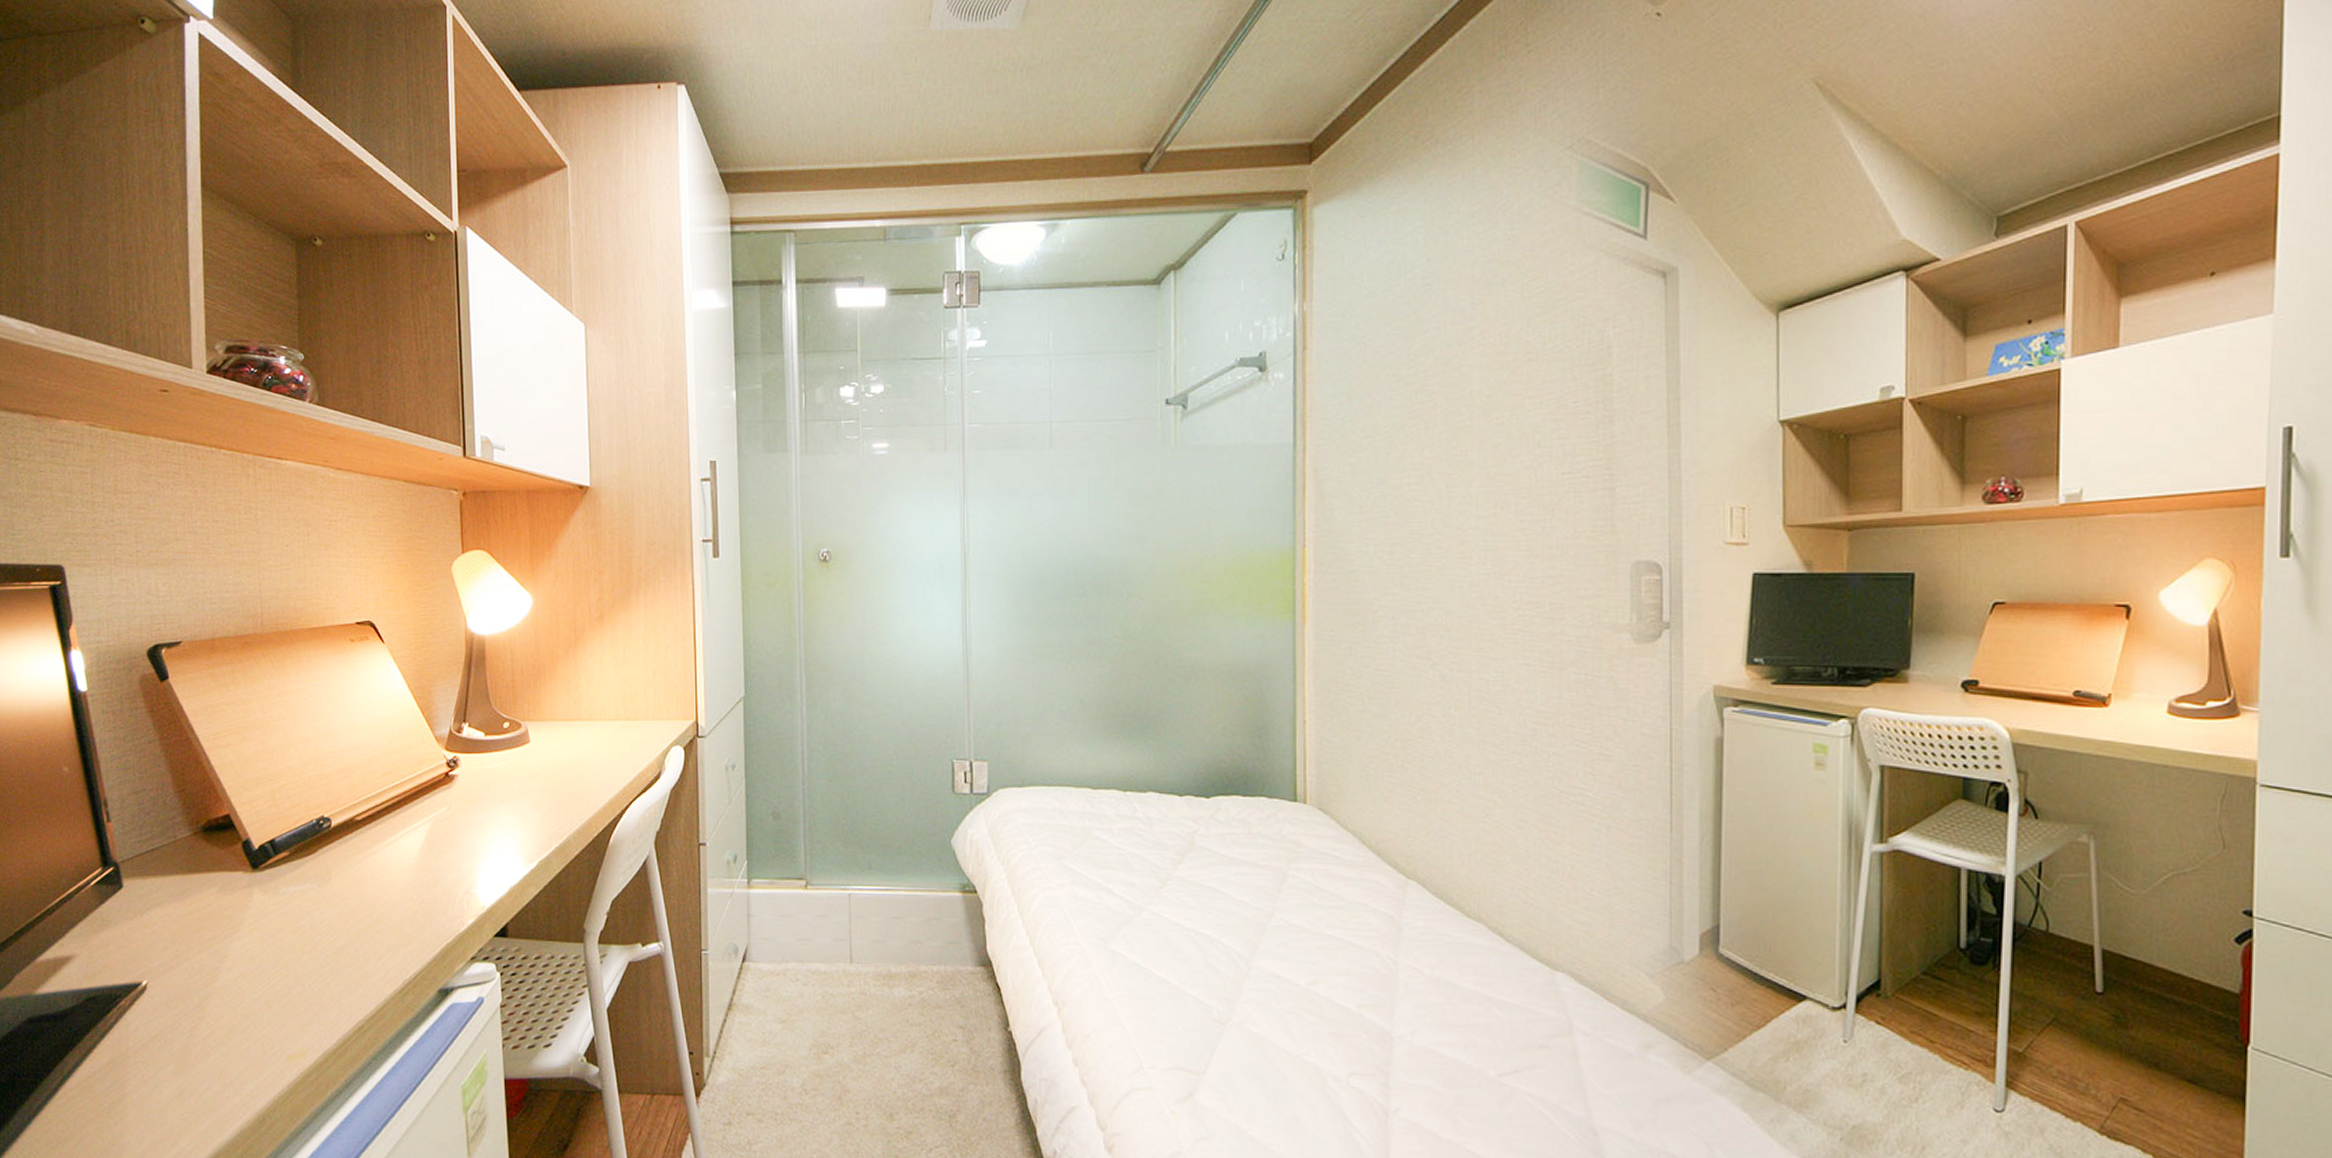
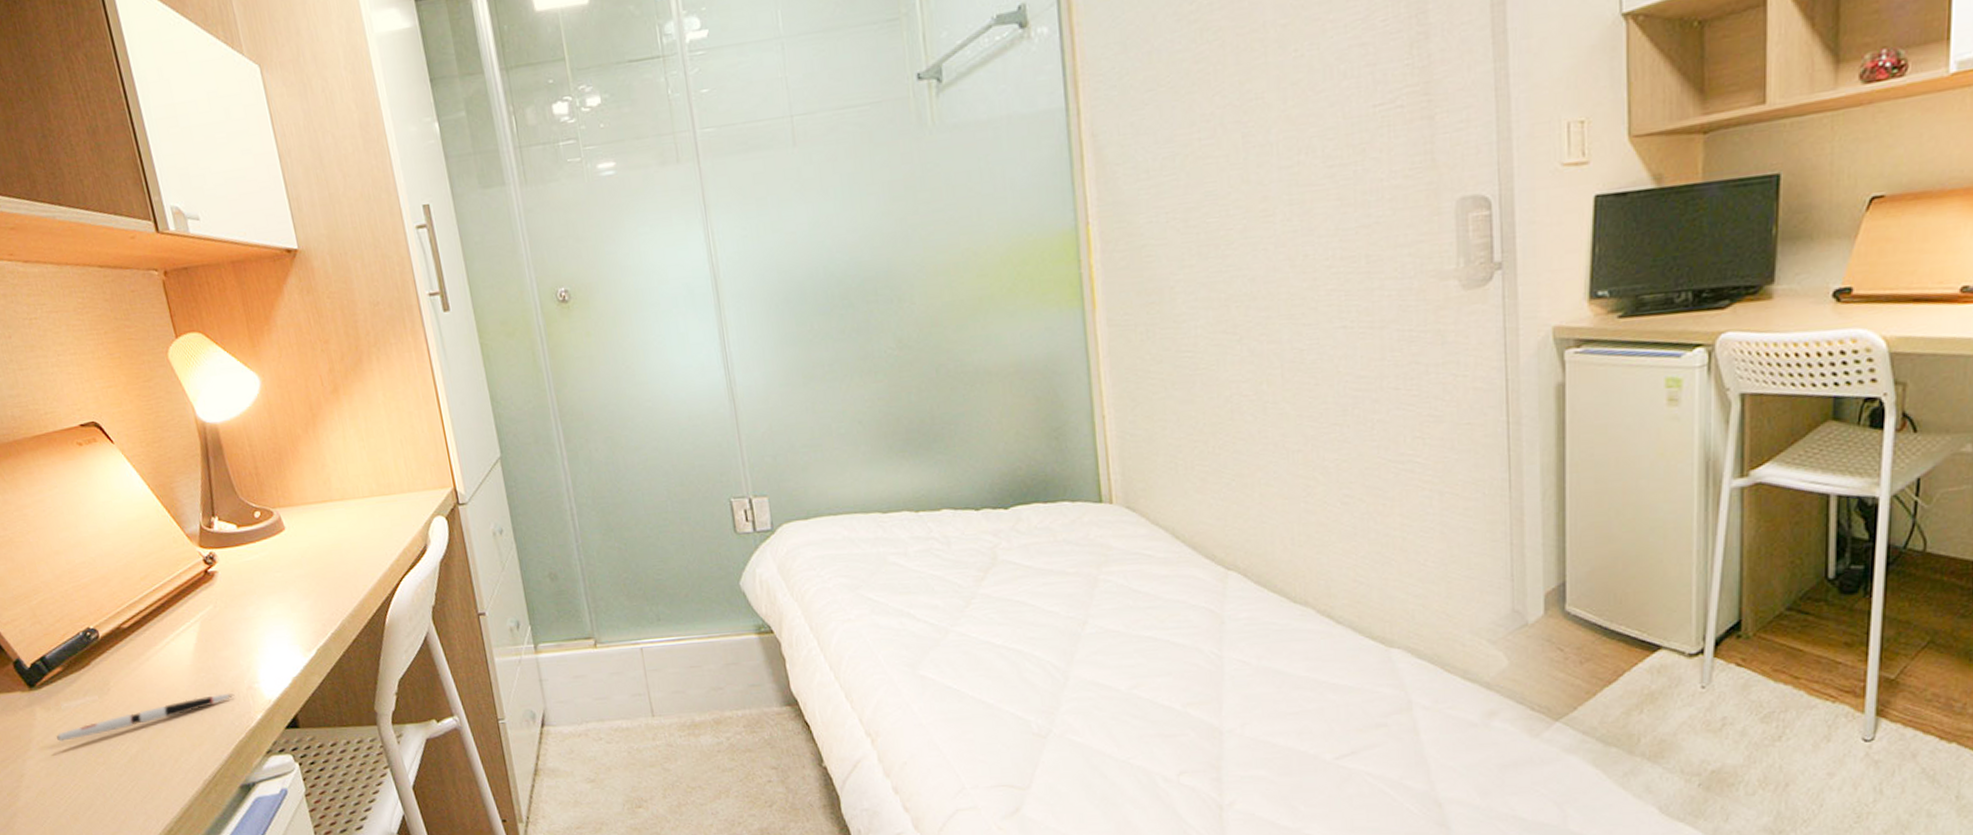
pen: none [268,896,451,926] -> present [56,693,235,742]

